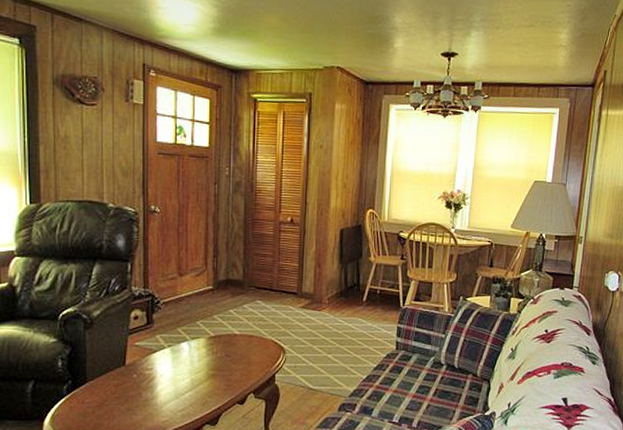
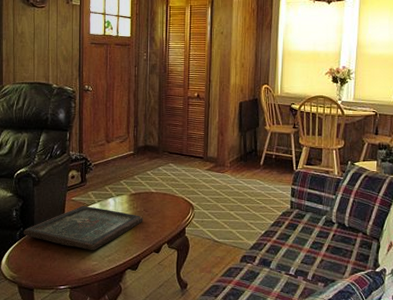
board game: none [71,352,225,404] -> present [23,206,143,250]

